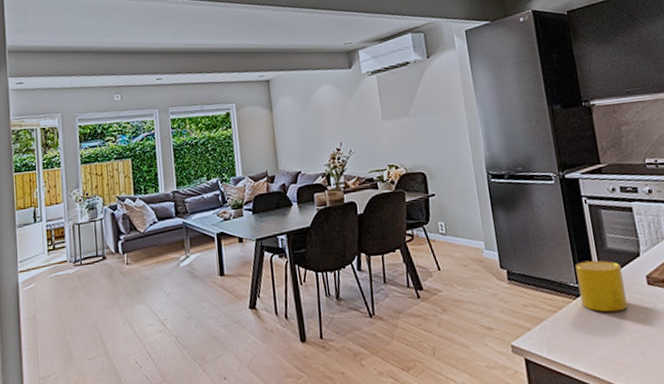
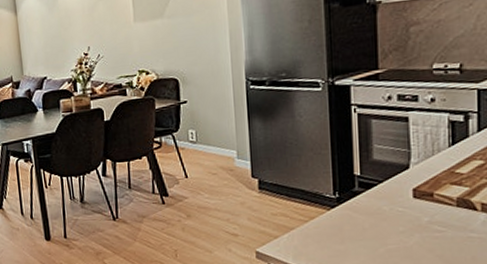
cup: present [575,260,628,312] -> none [334,172,387,224]

